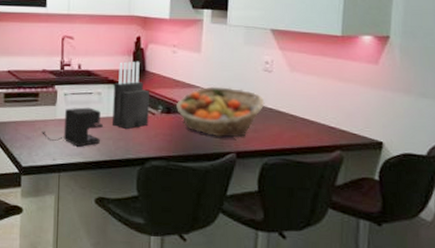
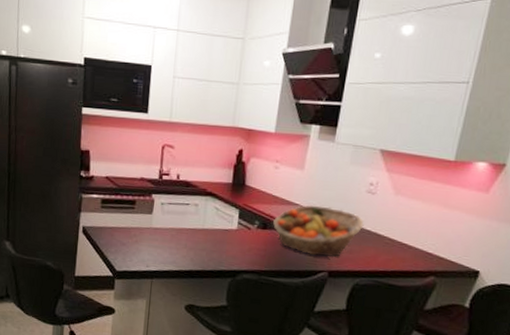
coffee maker: present [42,107,104,147] -> none [137,217,199,256]
knife block: present [113,61,149,129] -> none [207,174,247,242]

